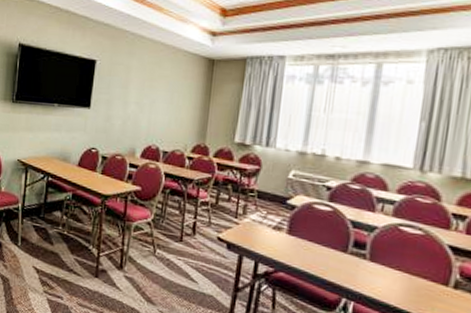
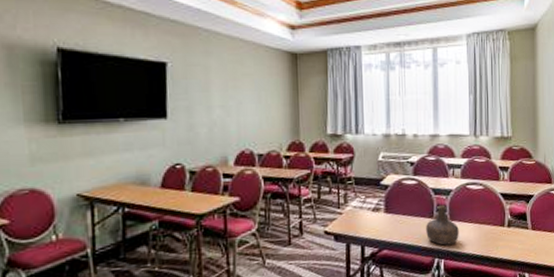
bottle: none [335,240,381,289] -> present [426,204,459,246]

